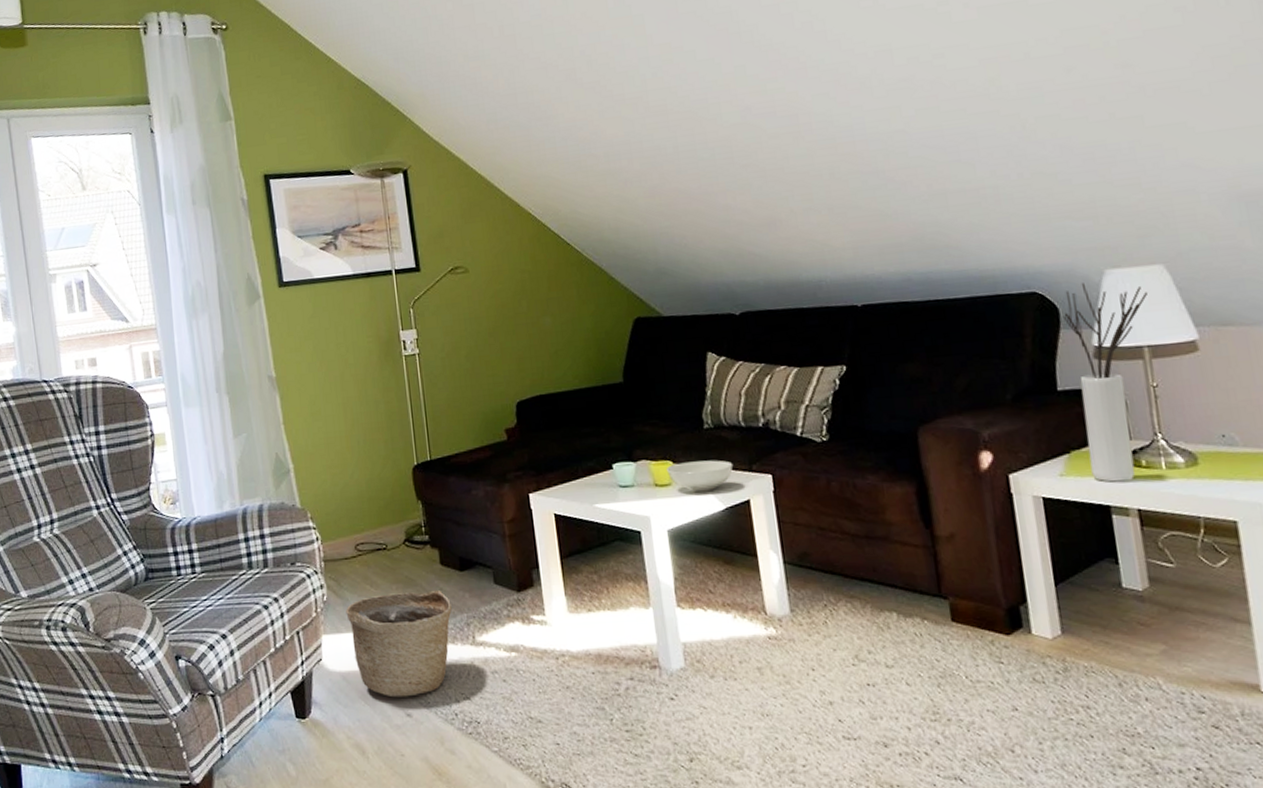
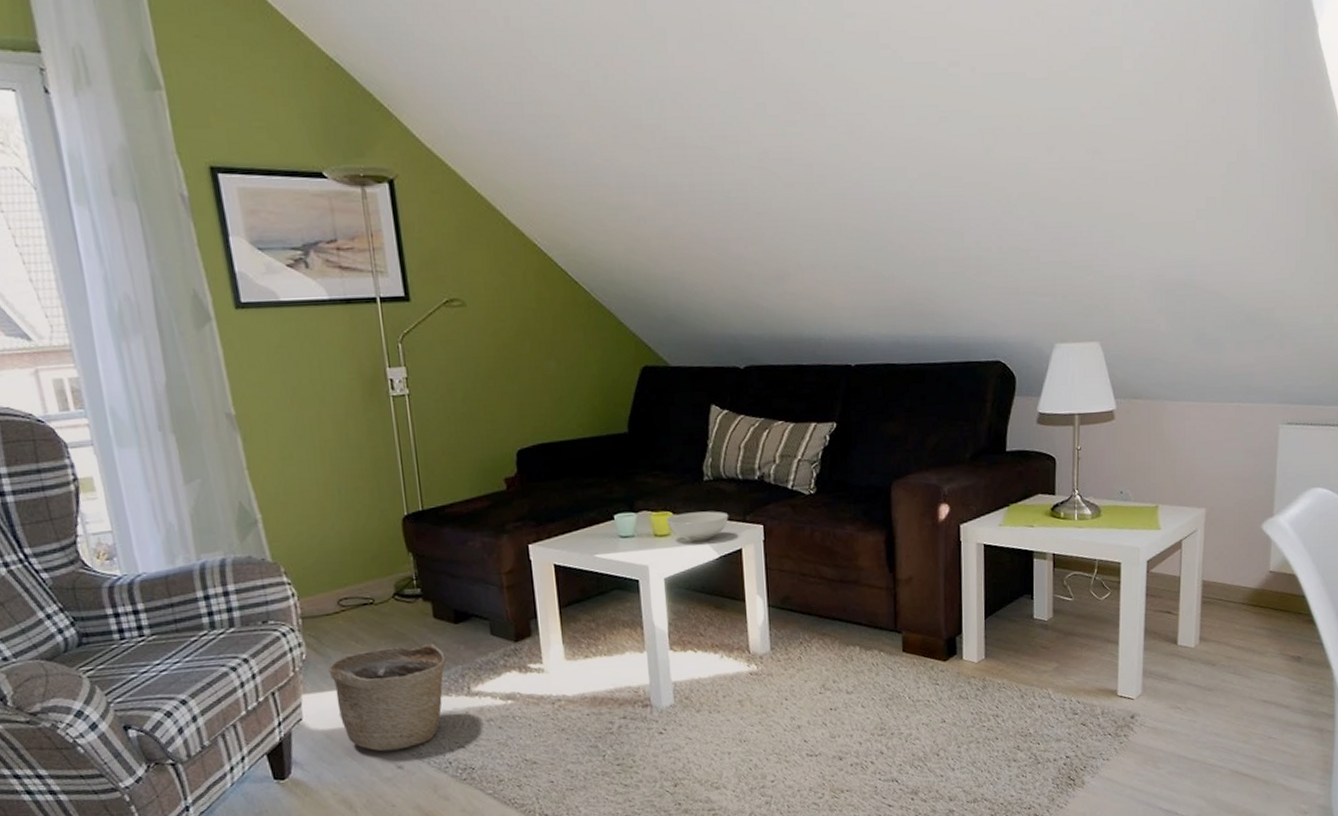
vase: present [1062,283,1147,482] -> none [1018,355,1084,531]

